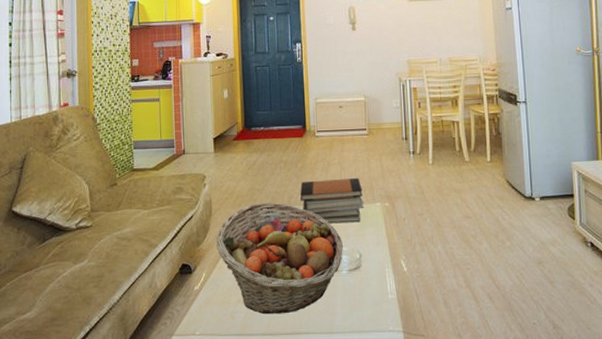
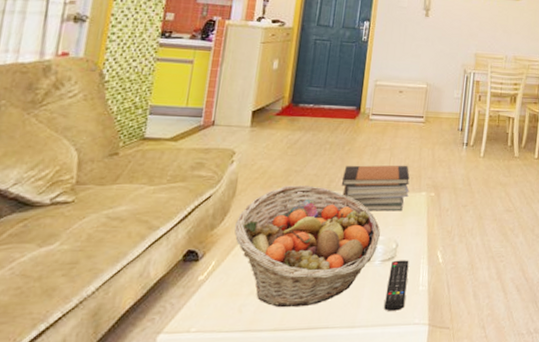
remote control: none [357,269,377,318] -> present [384,260,409,311]

